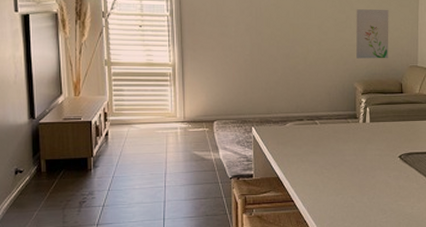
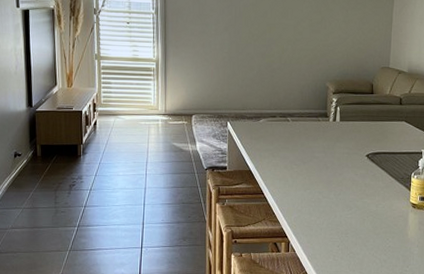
wall art: present [356,9,389,59] -> none [330,10,364,60]

